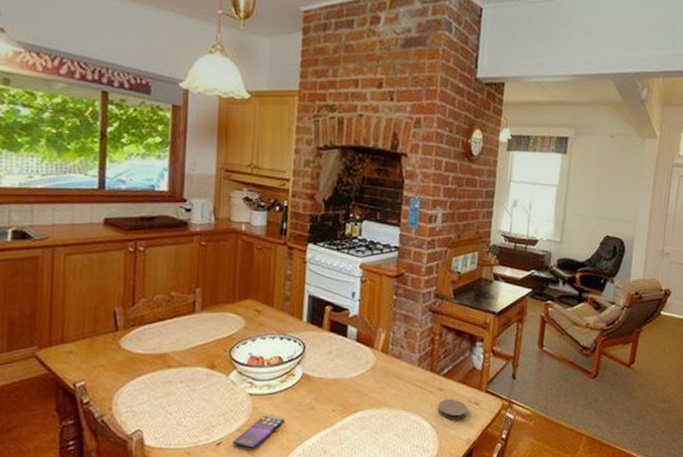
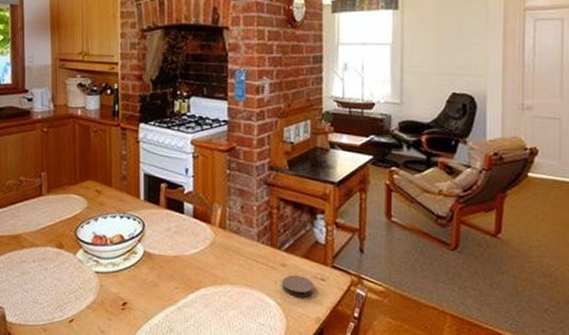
smartphone: present [232,414,284,449] -> none [84,292,130,326]

